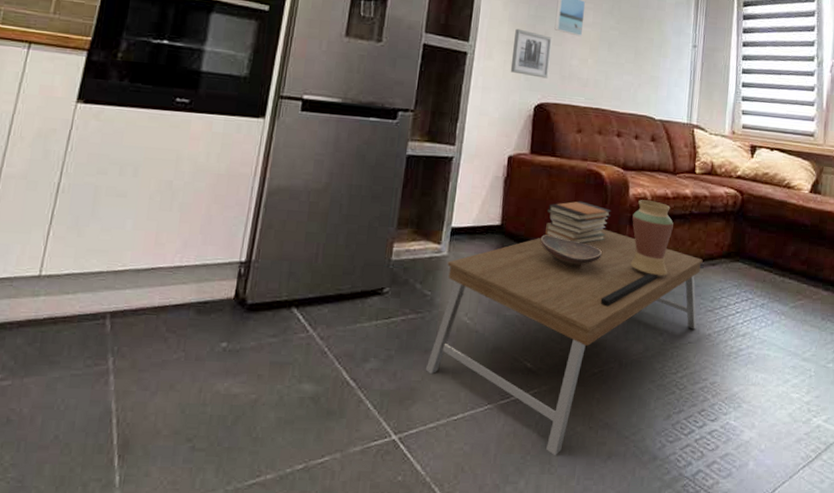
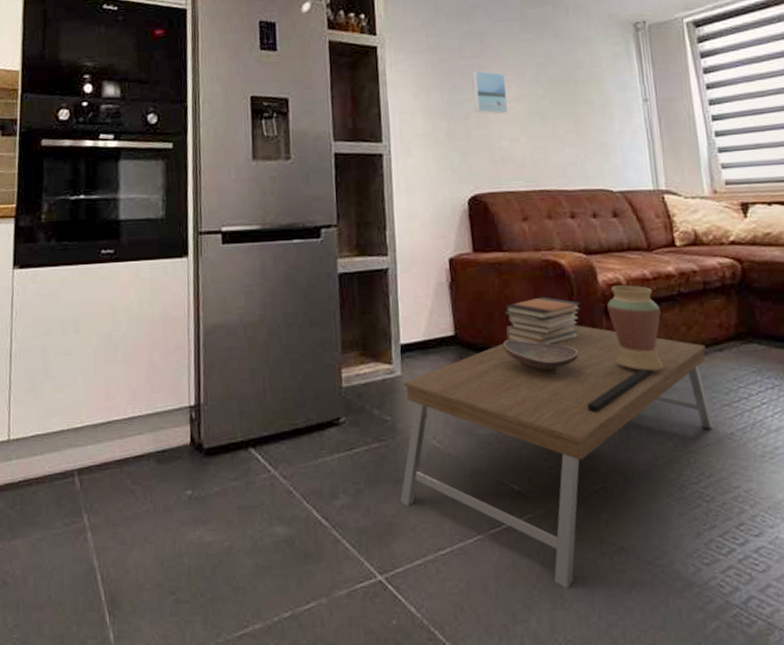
wall art: present [510,28,552,79] -> none [431,118,478,168]

